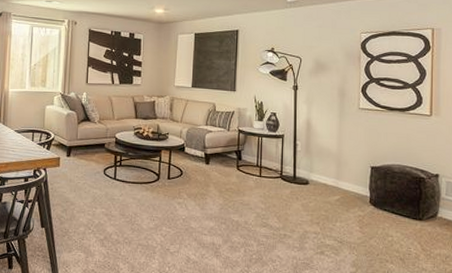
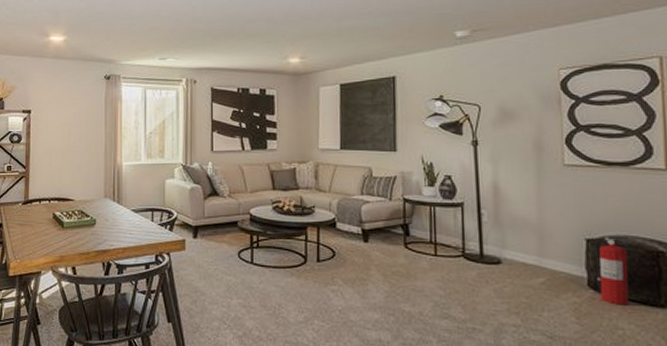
fire extinguisher: none [376,165,402,218] -> present [594,237,630,305]

